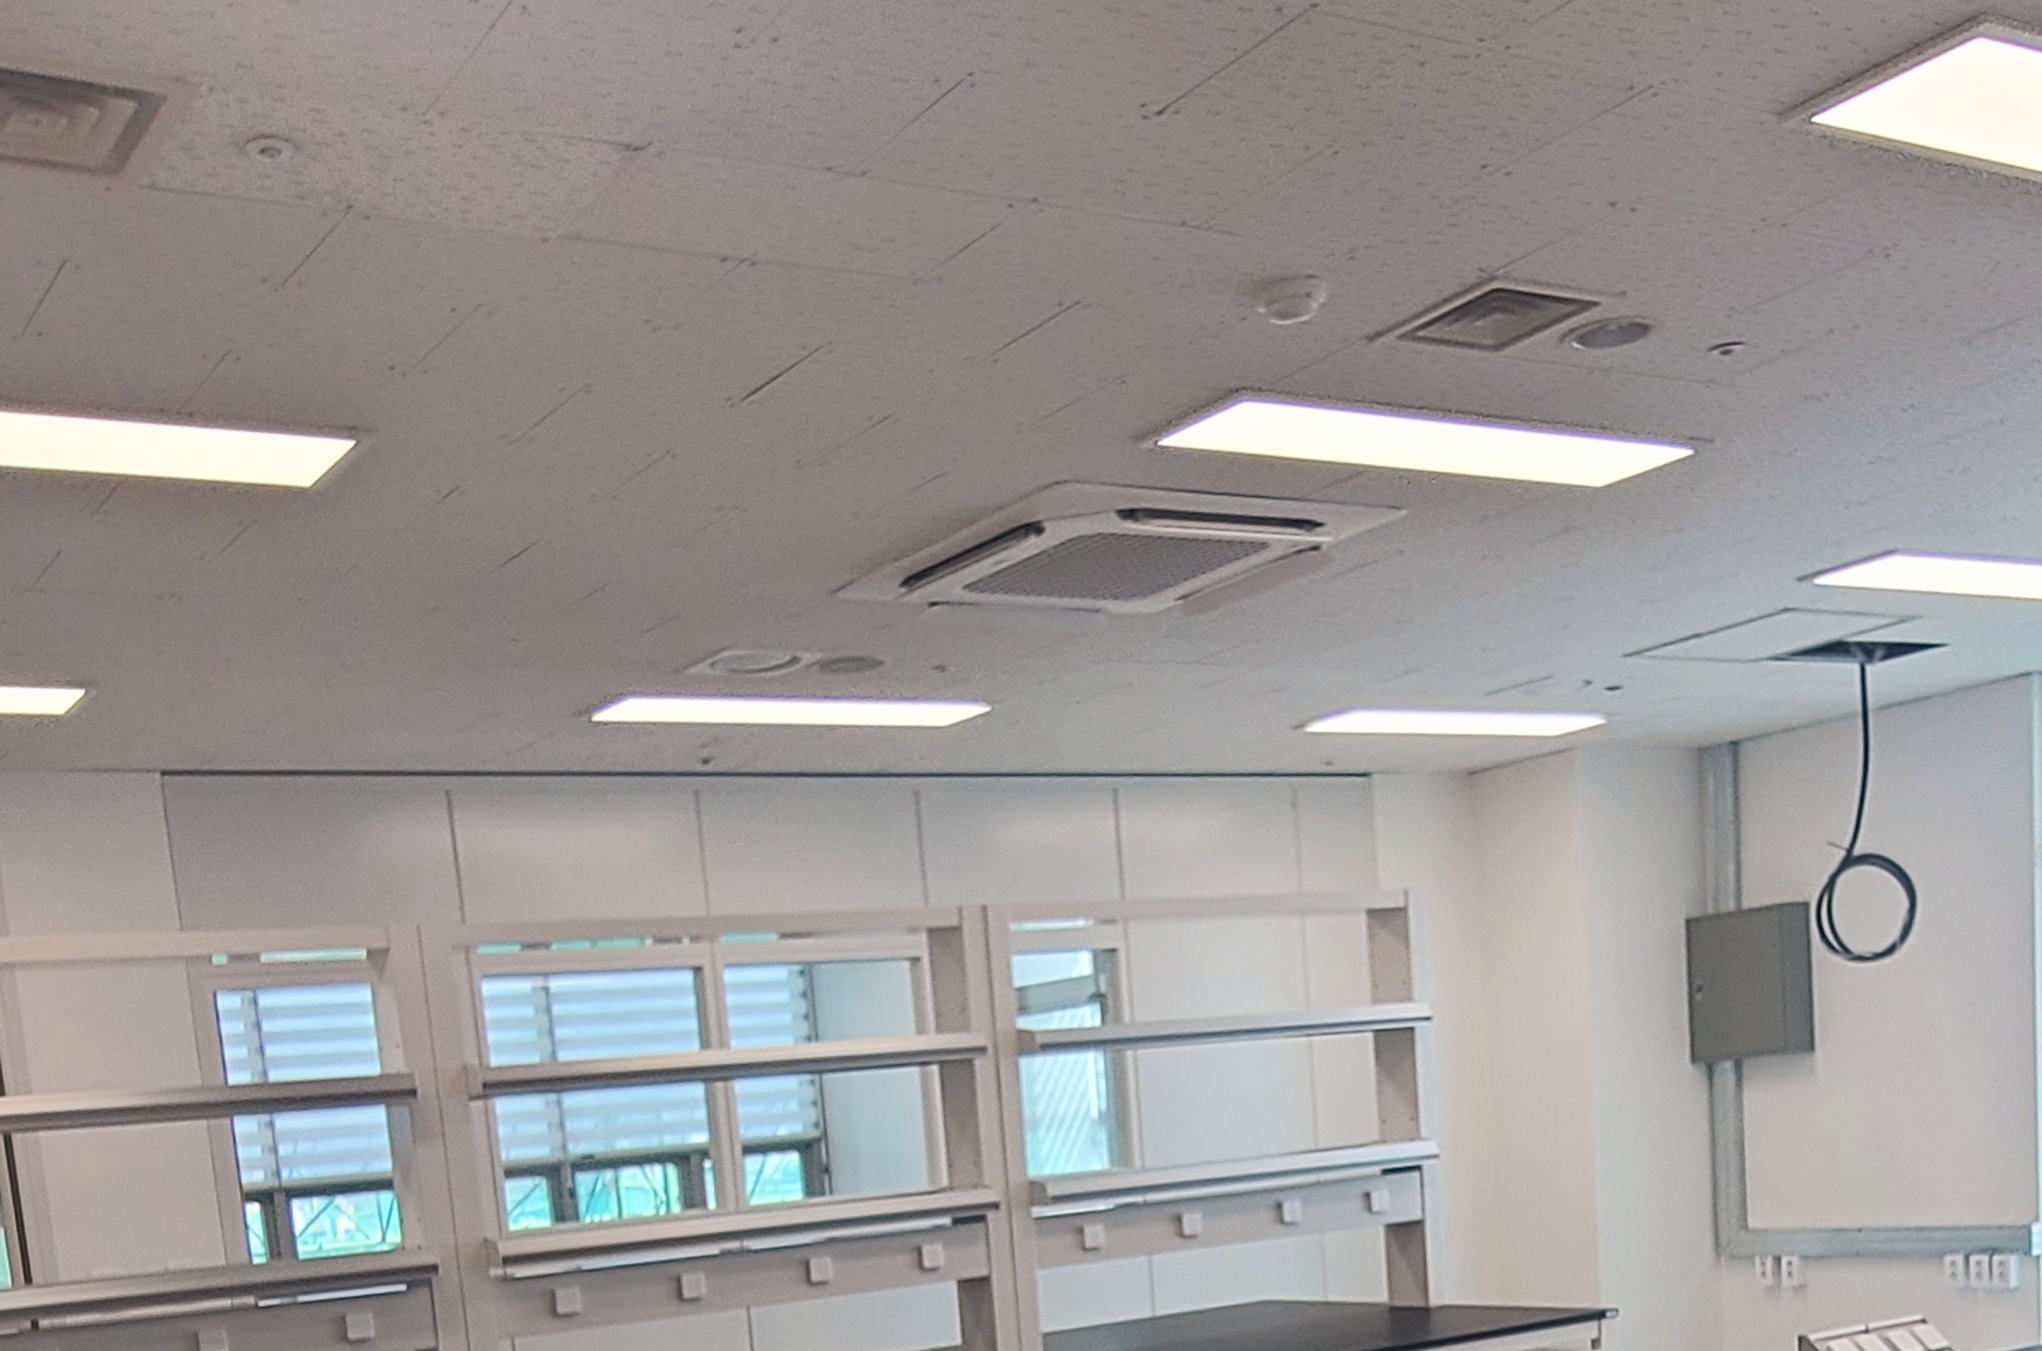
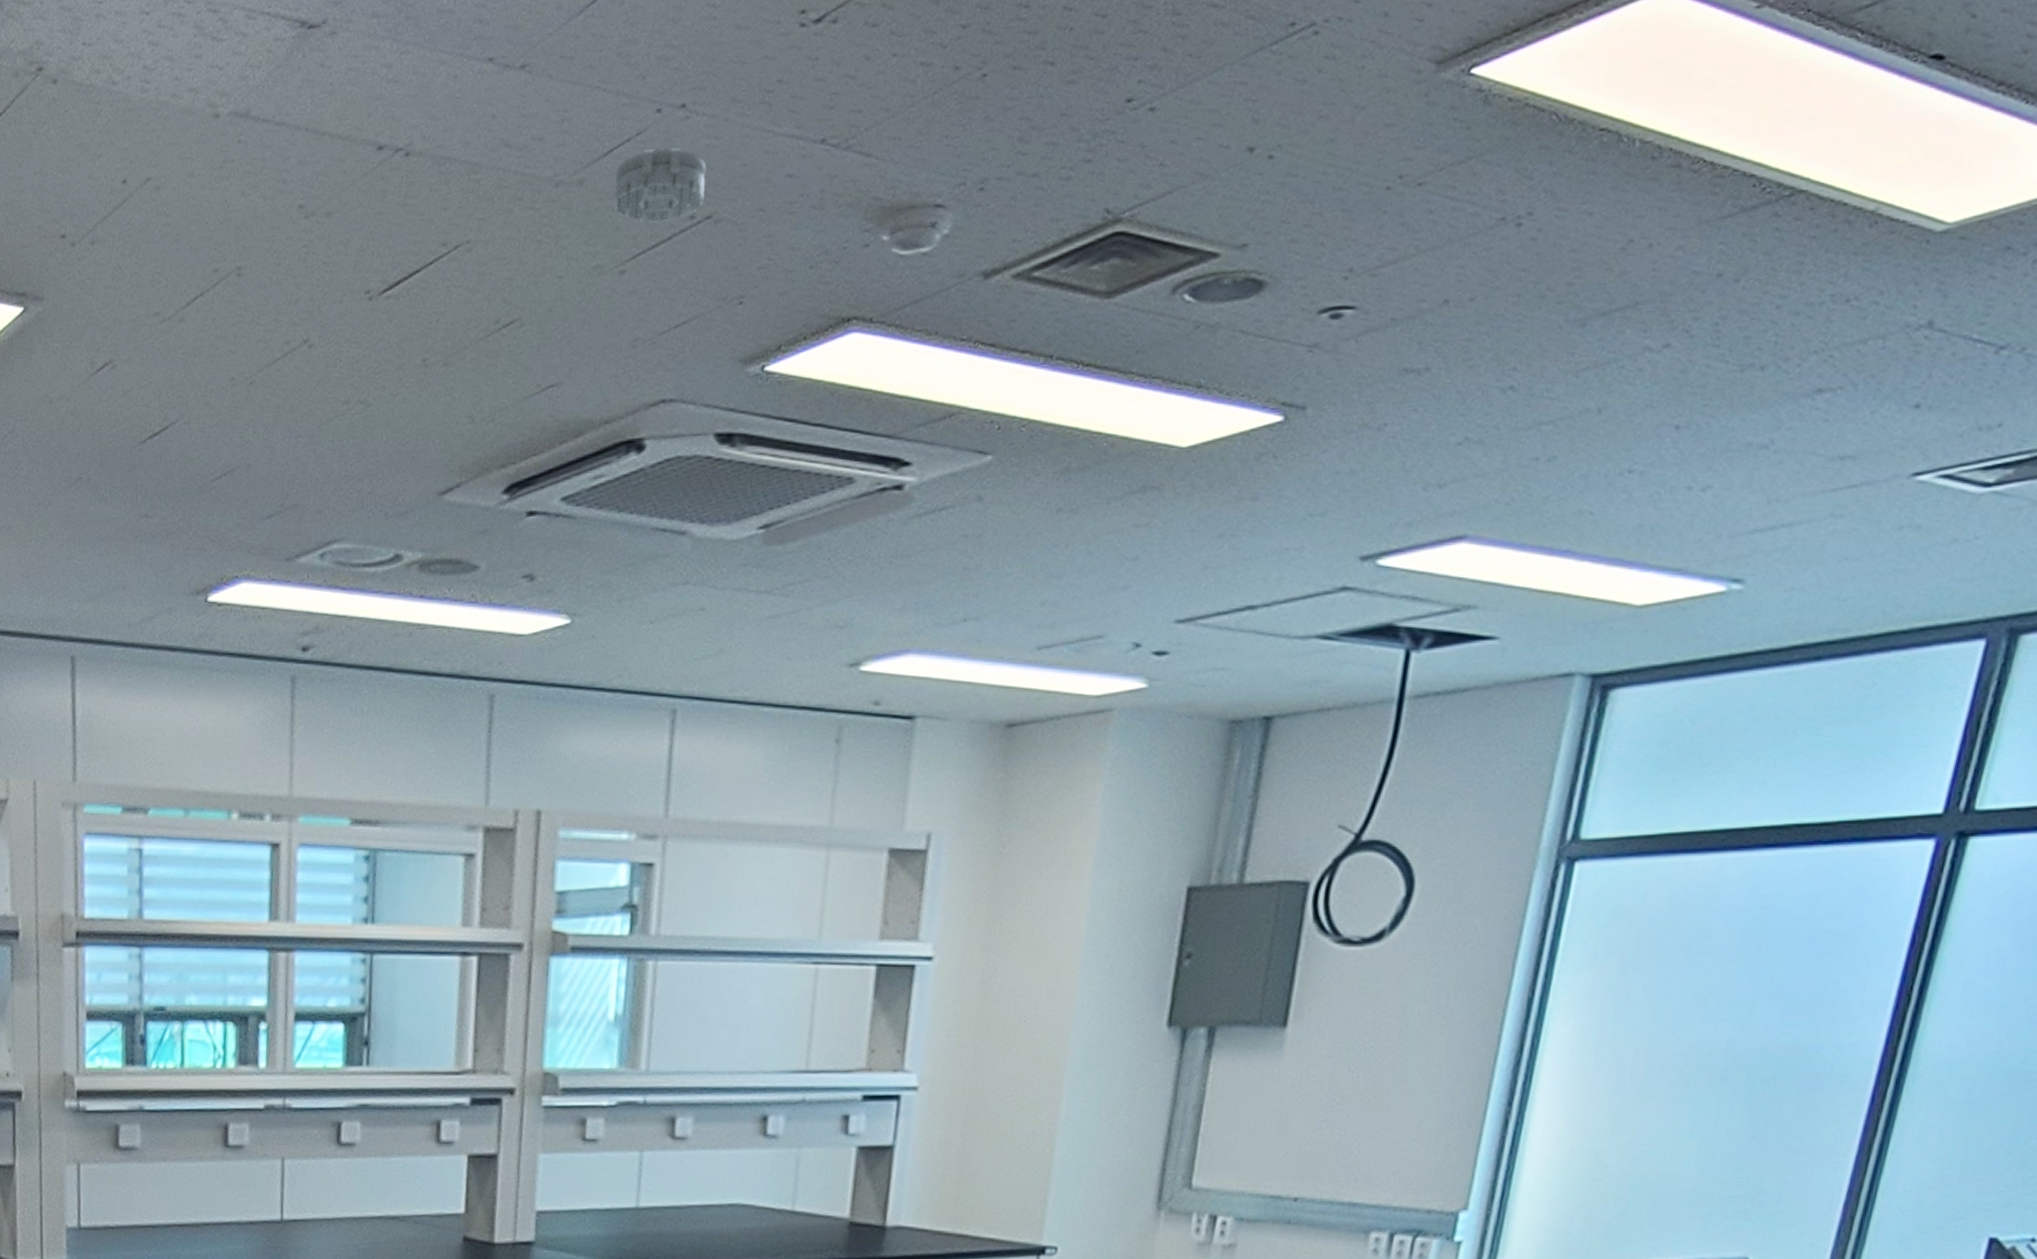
smoke detector: none [975,240,1070,312] -> present [614,148,707,223]

